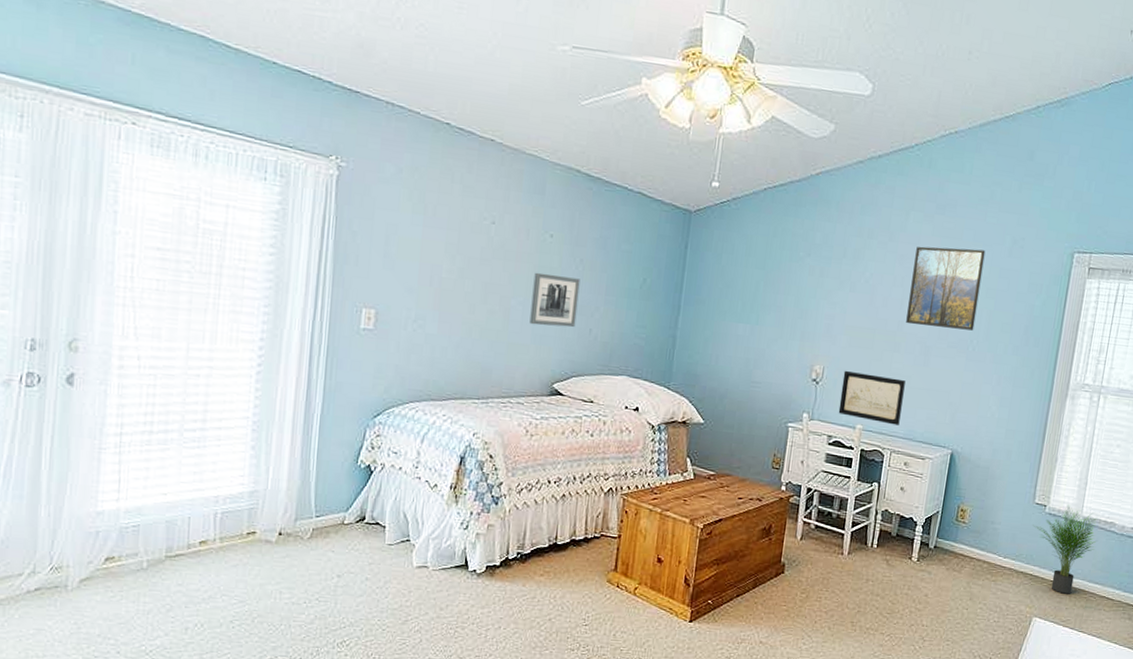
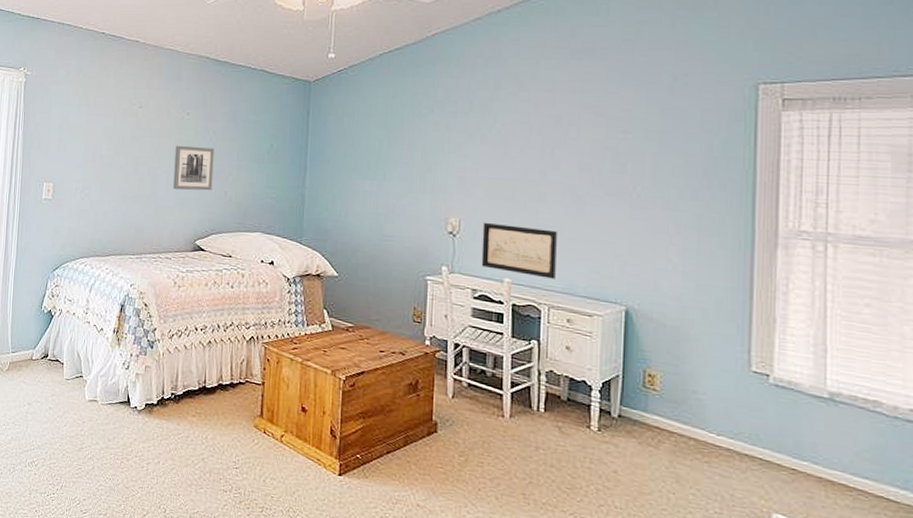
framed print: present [906,246,986,331] -> none [550,90,638,176]
potted plant: present [1033,505,1097,594] -> none [753,376,854,489]

